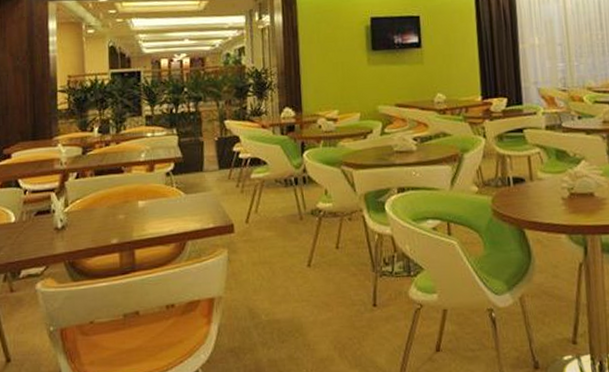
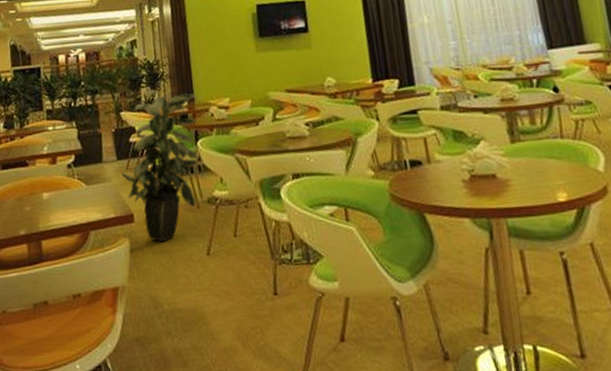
indoor plant: none [223,99,306,253] -> present [121,89,199,243]

